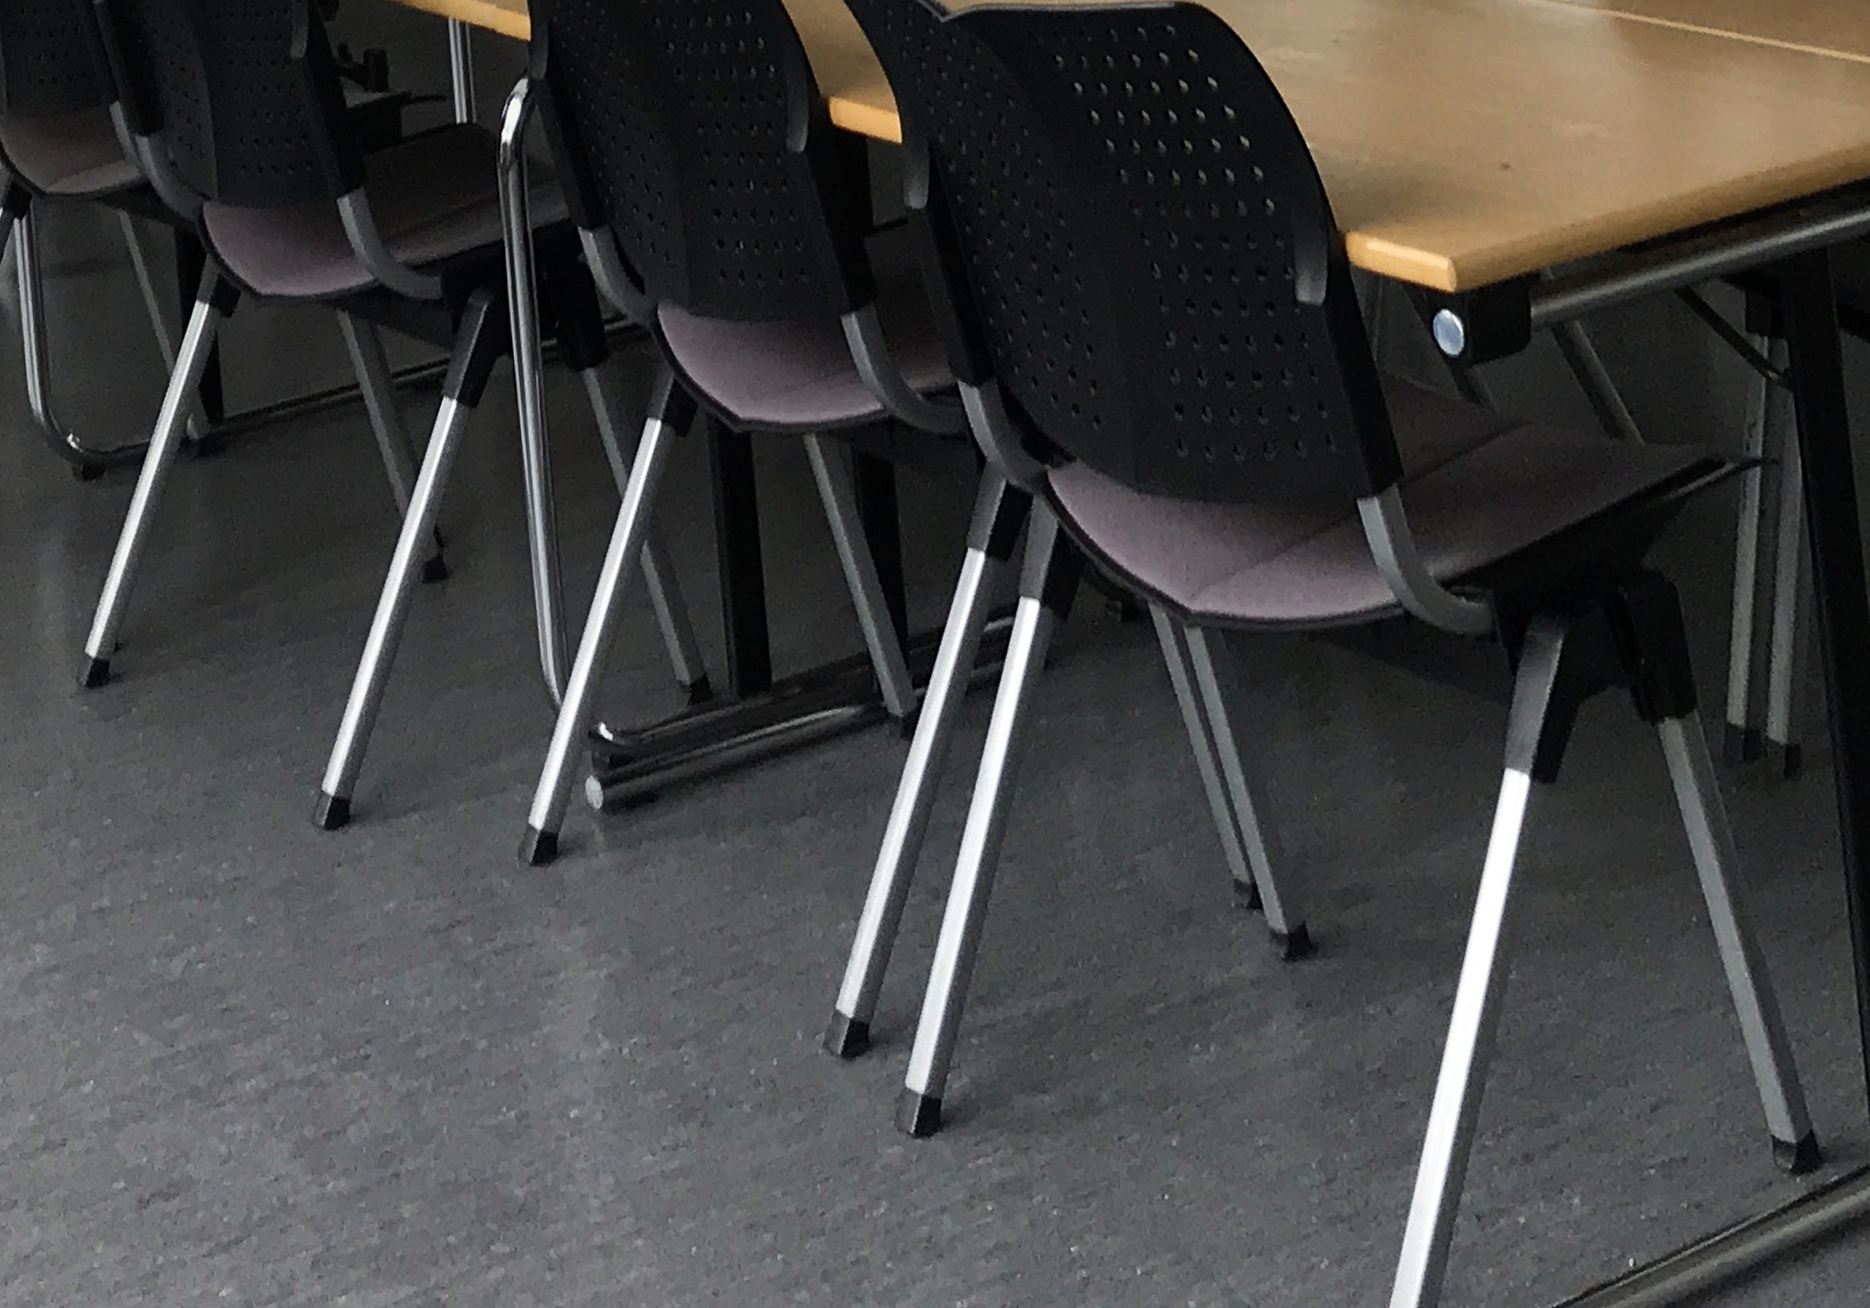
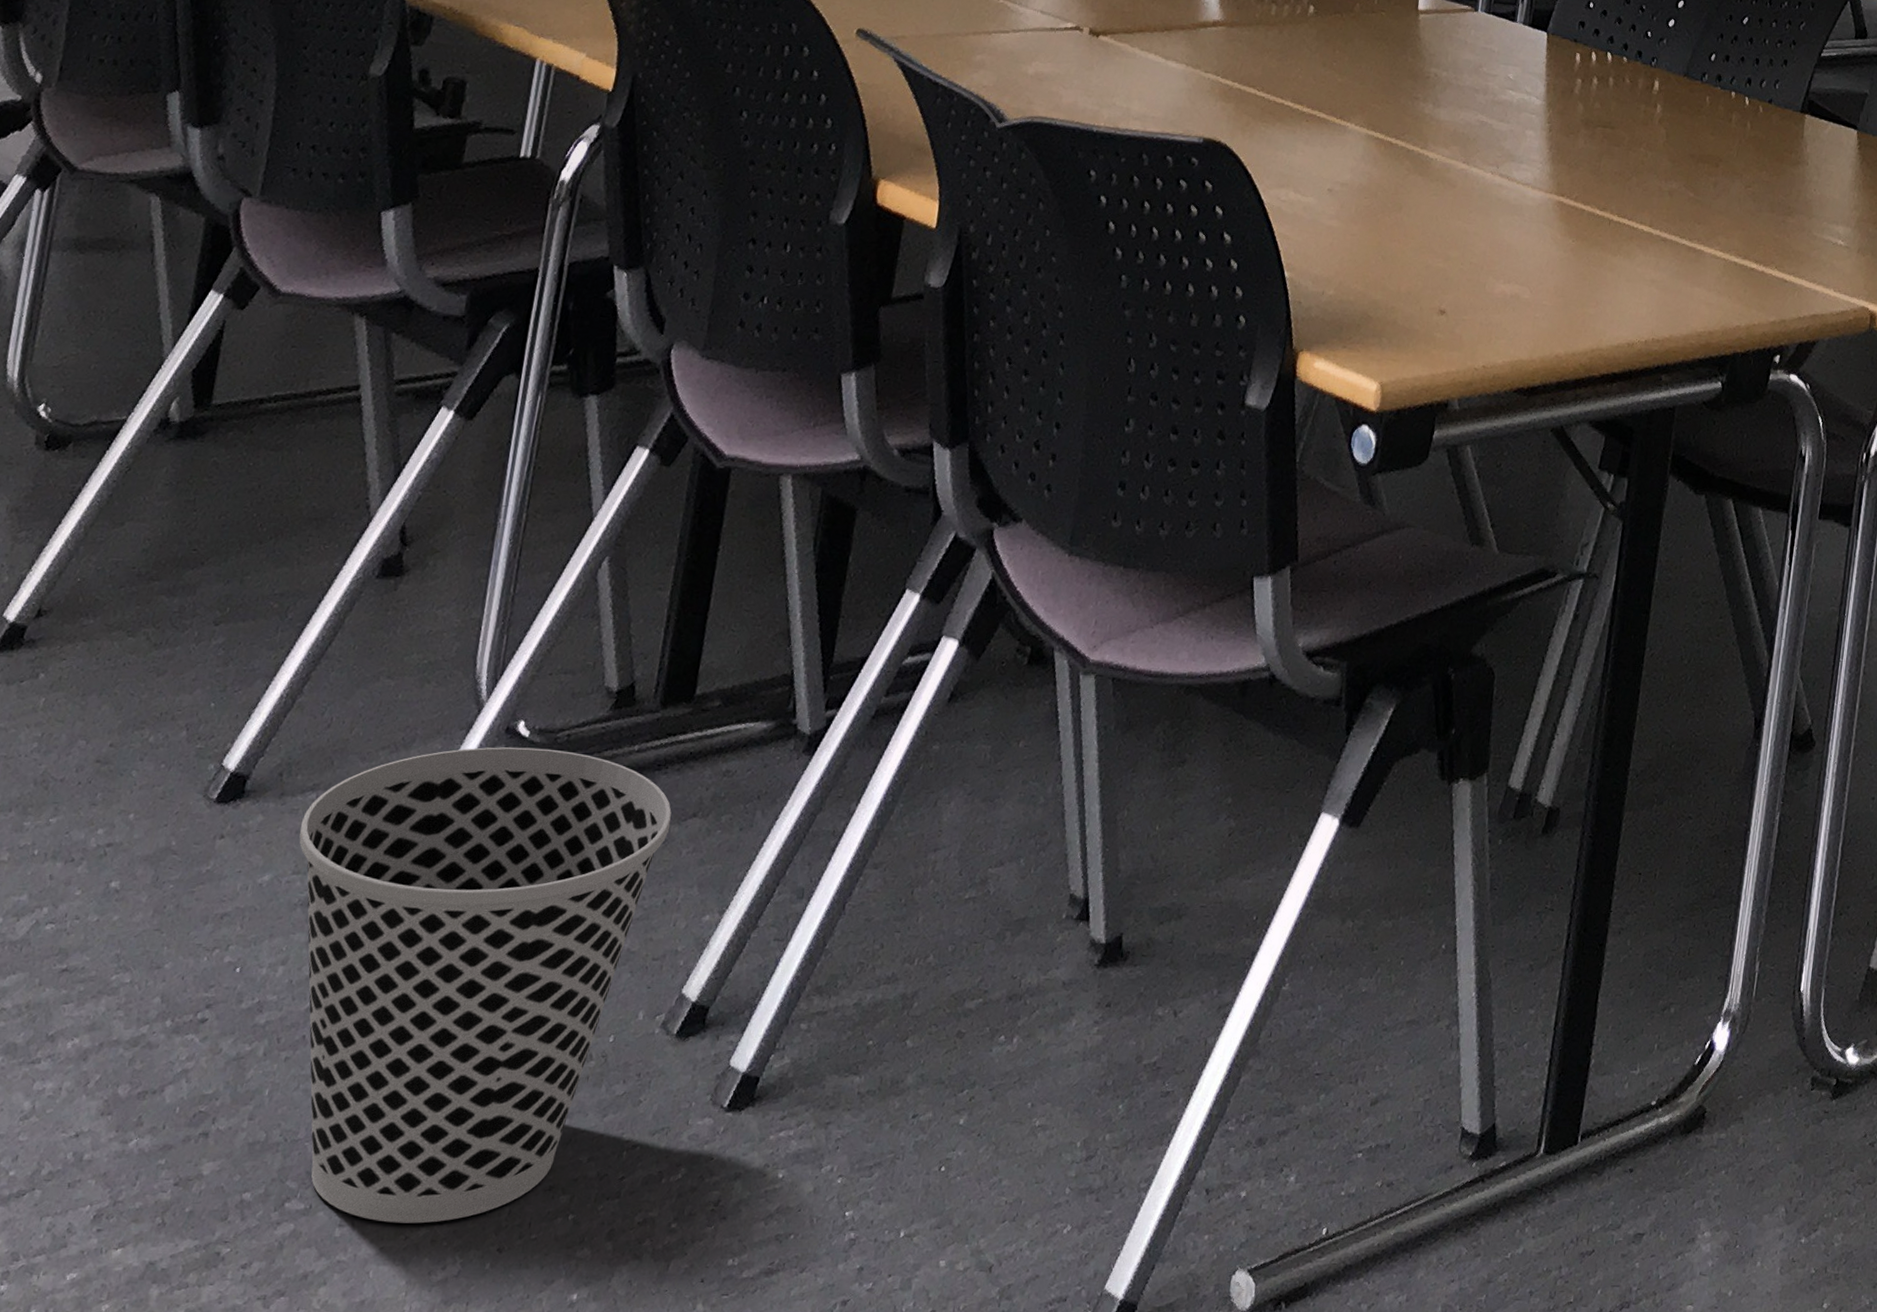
wastebasket: none [411,751,781,1266] -> present [299,746,672,1224]

